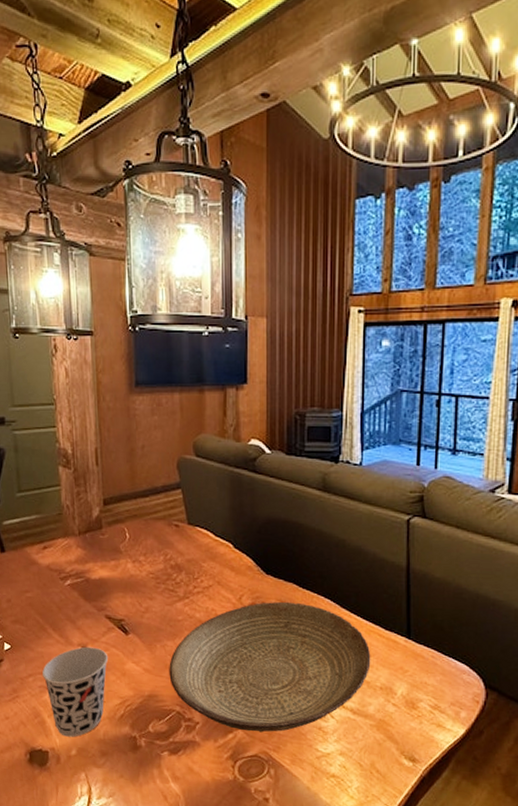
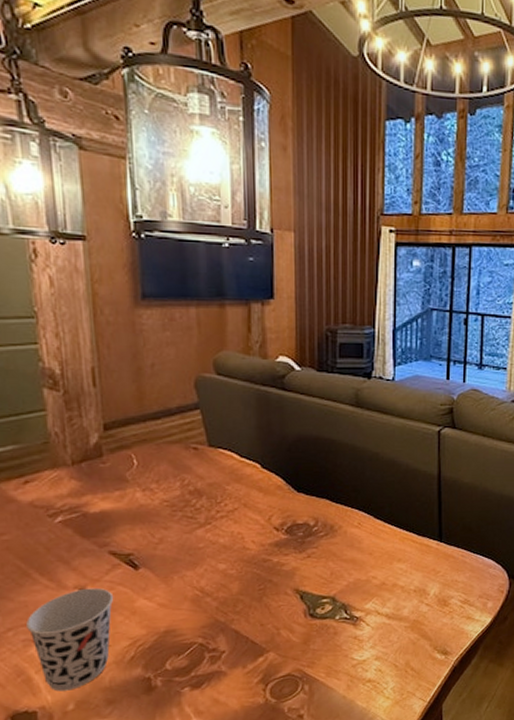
decorative bowl: present [169,601,371,733] -> none [189,517,405,652]

